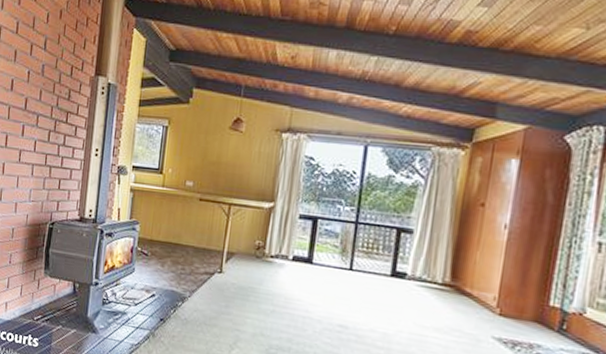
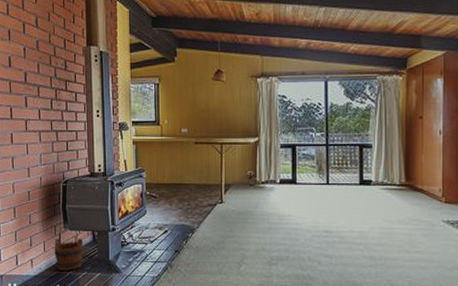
wooden bucket: none [30,269,63,322] -> present [54,224,84,271]

